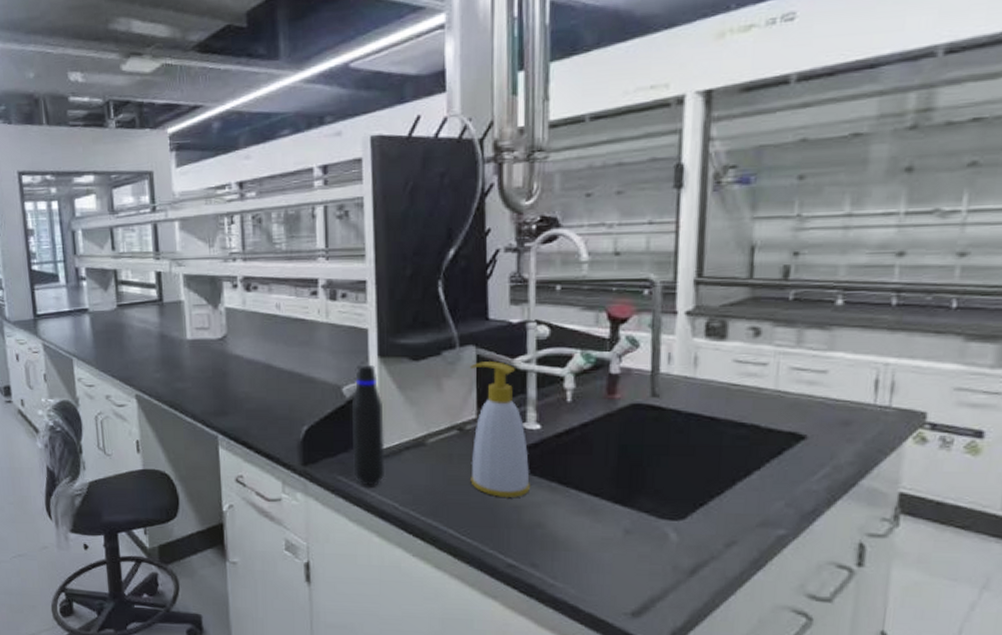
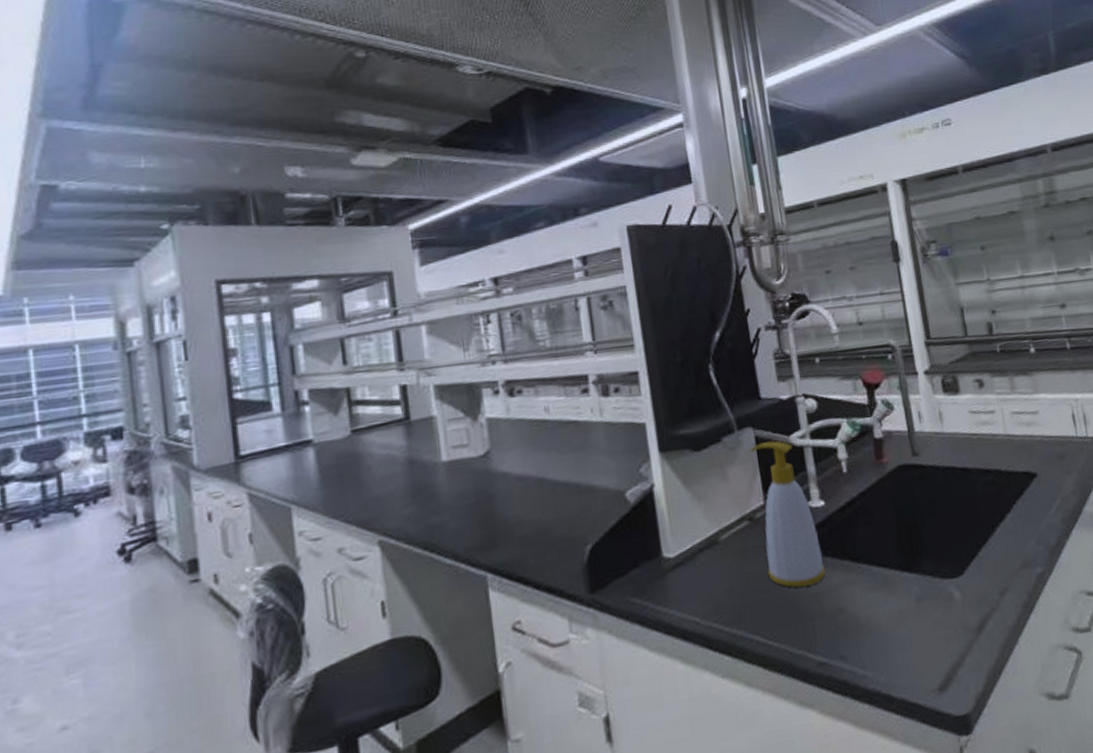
water bottle: present [351,364,386,486] -> none [636,461,682,604]

